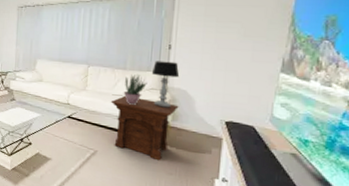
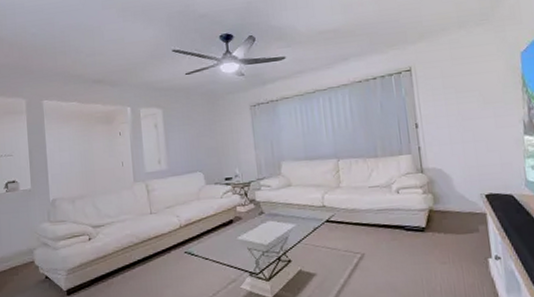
side table: present [110,95,179,161] -> none [368,185,438,251]
potted plant: present [123,73,147,105] -> none [378,159,402,195]
table lamp: present [152,61,180,108] -> none [404,140,432,192]

